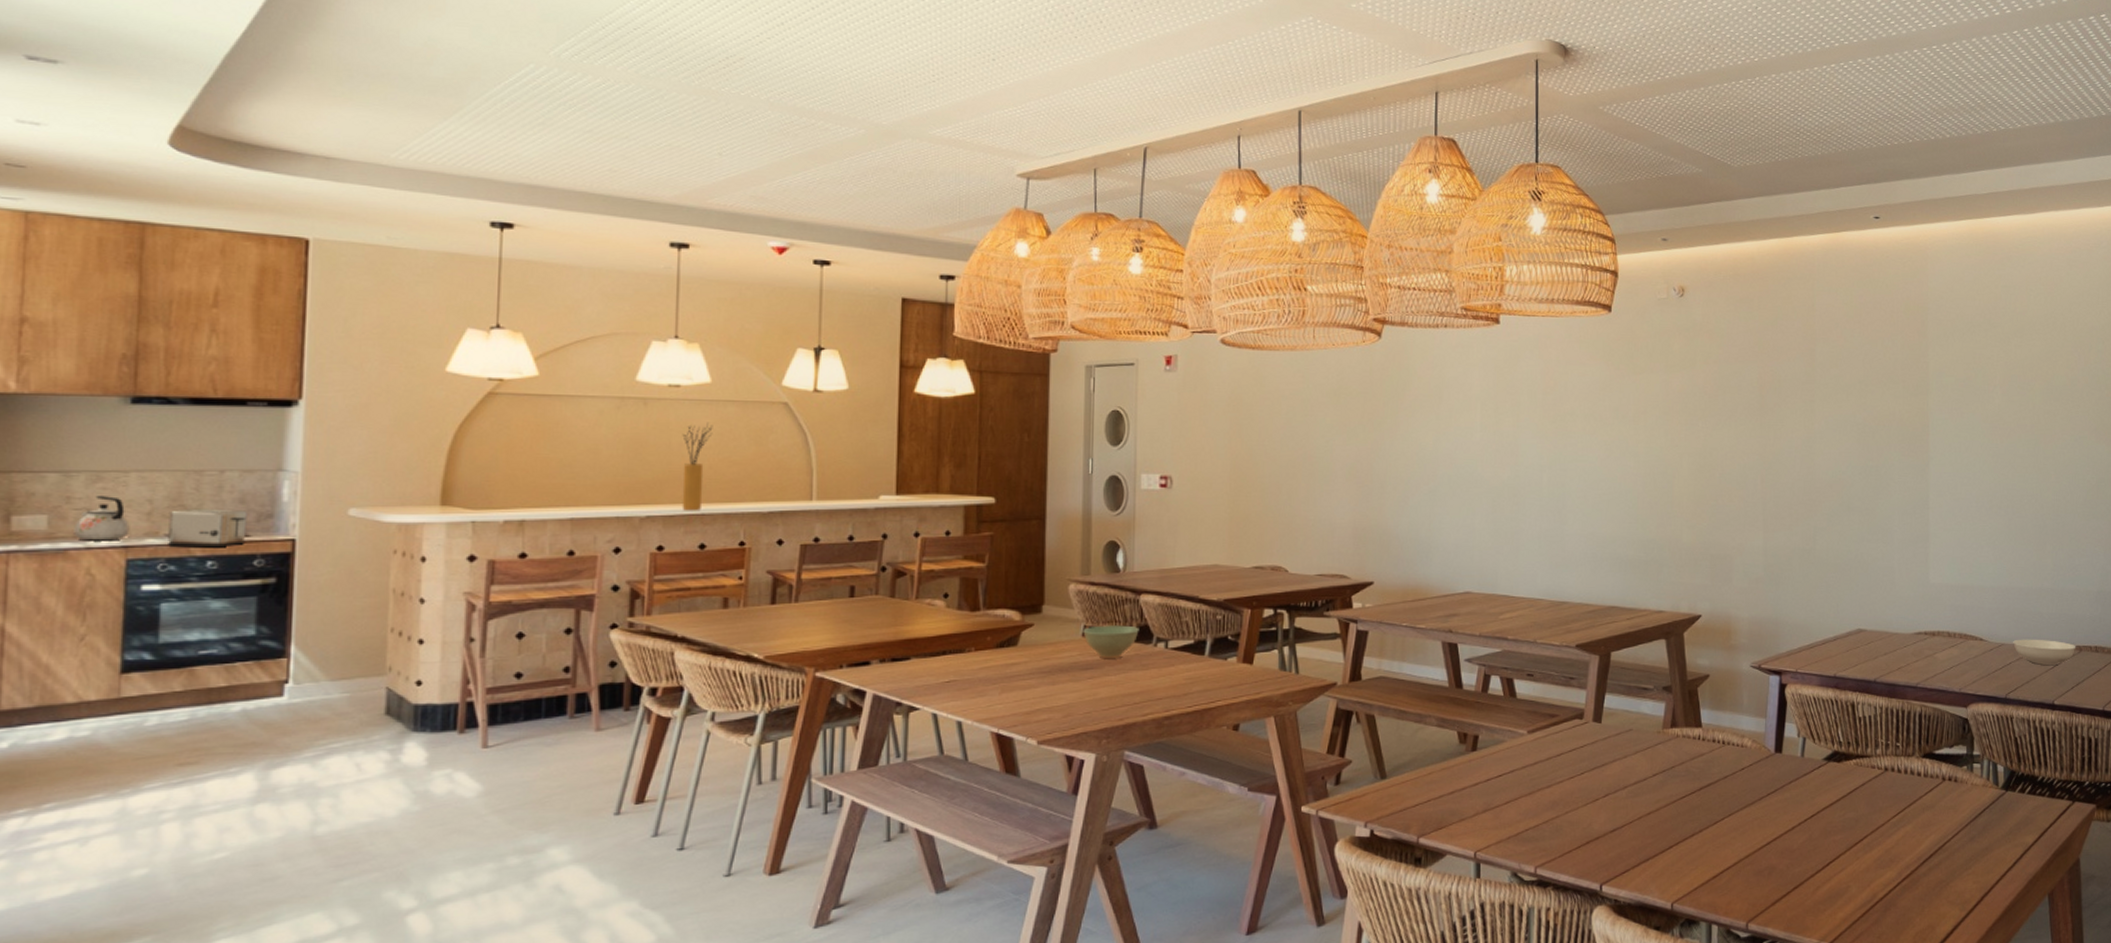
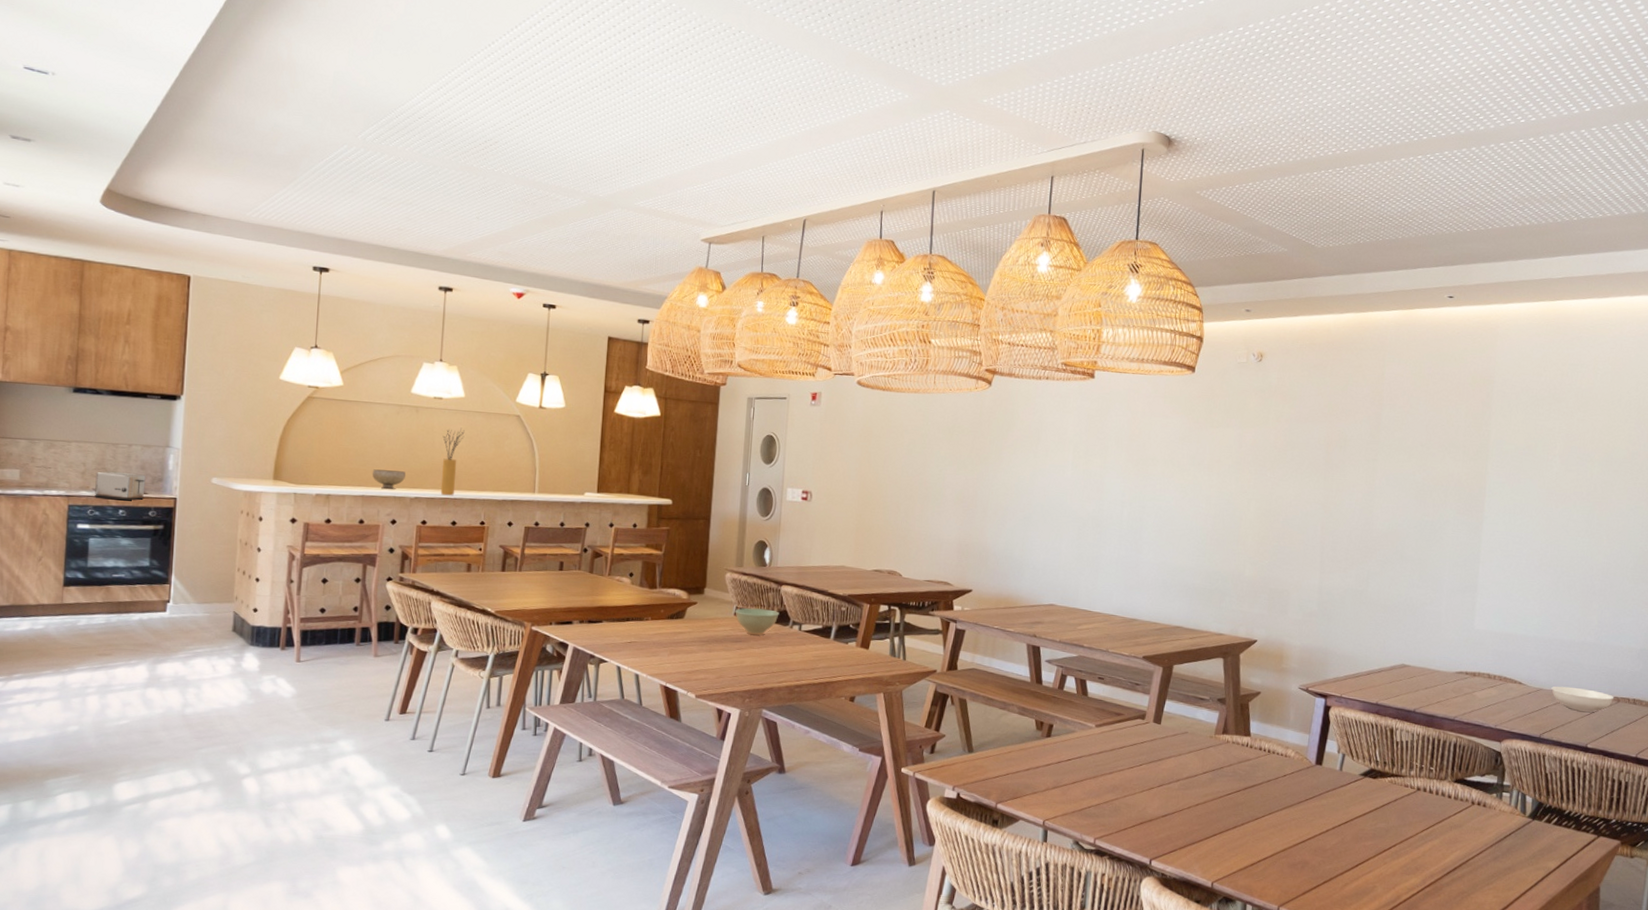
kettle: present [73,496,130,541] -> none [36,458,71,491]
bowl: none [584,483,633,509] -> present [372,469,406,490]

